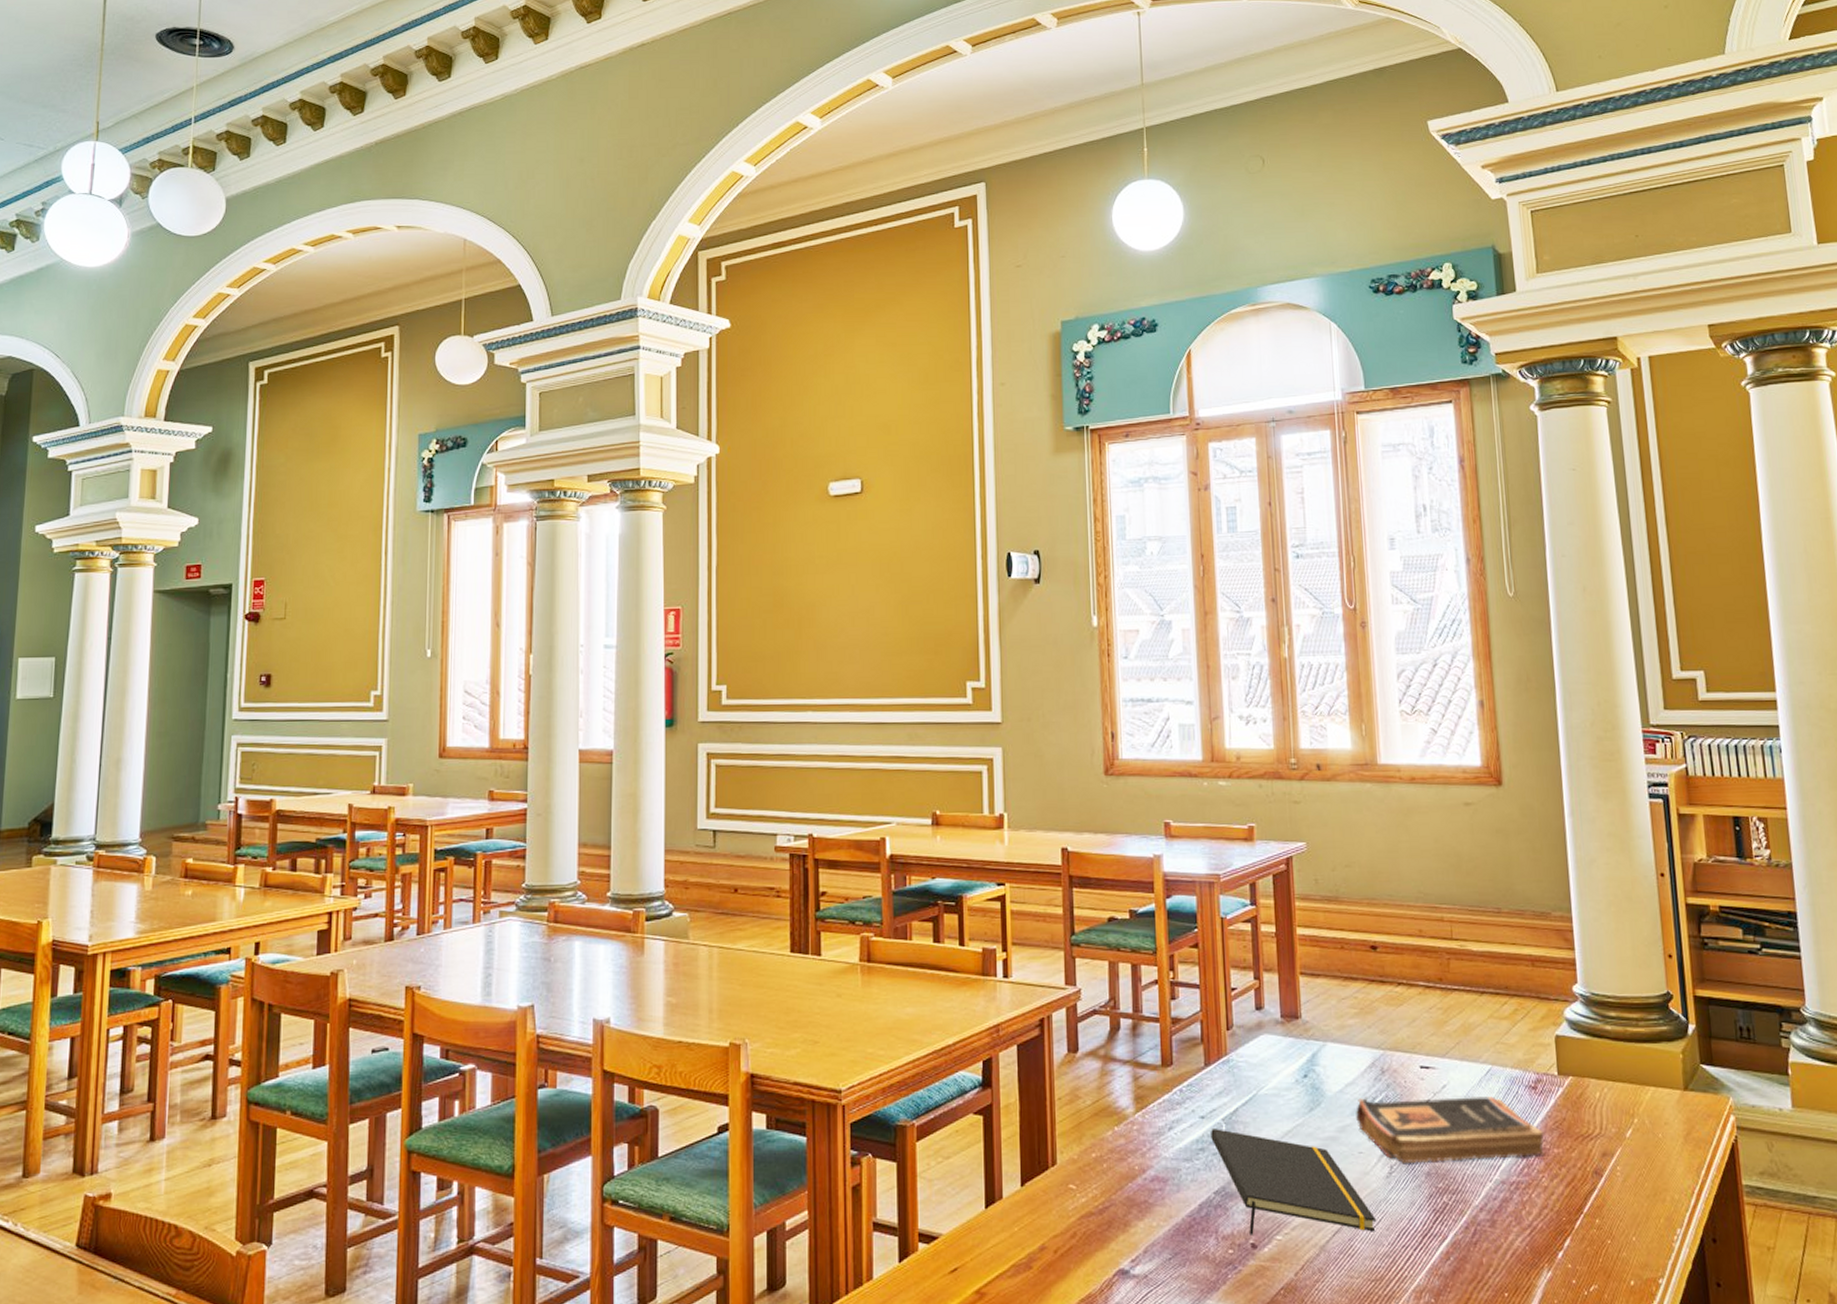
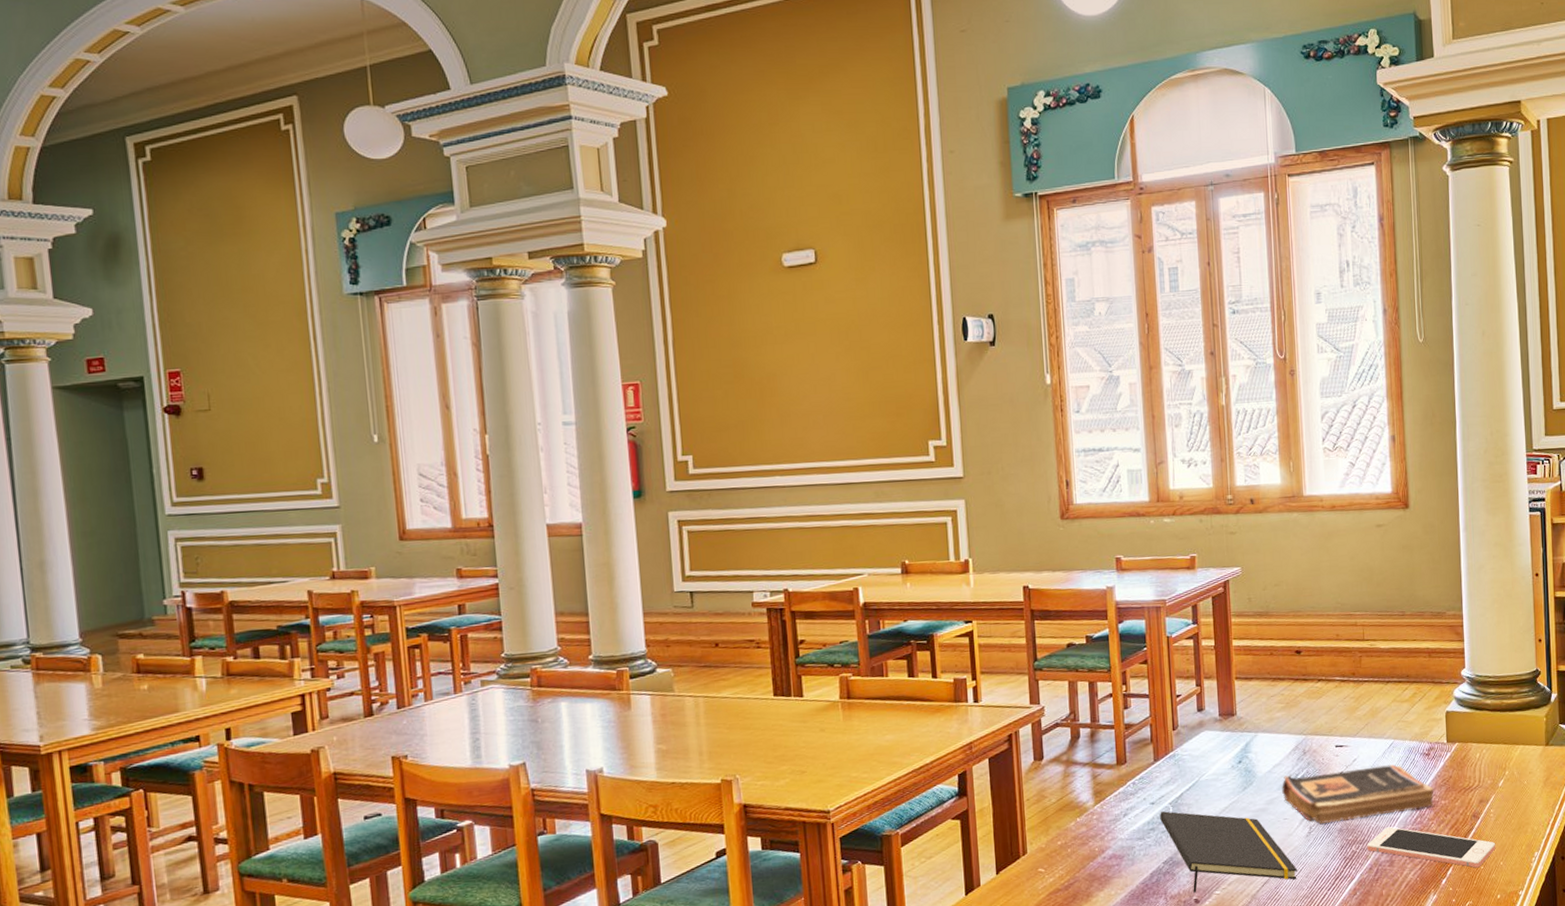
cell phone: none [1461,1176,1626,1242] -> present [1367,827,1496,868]

